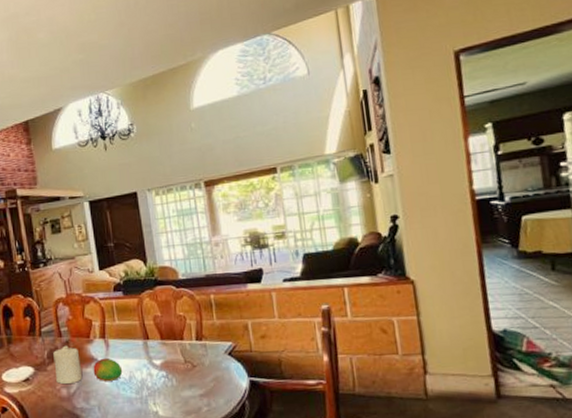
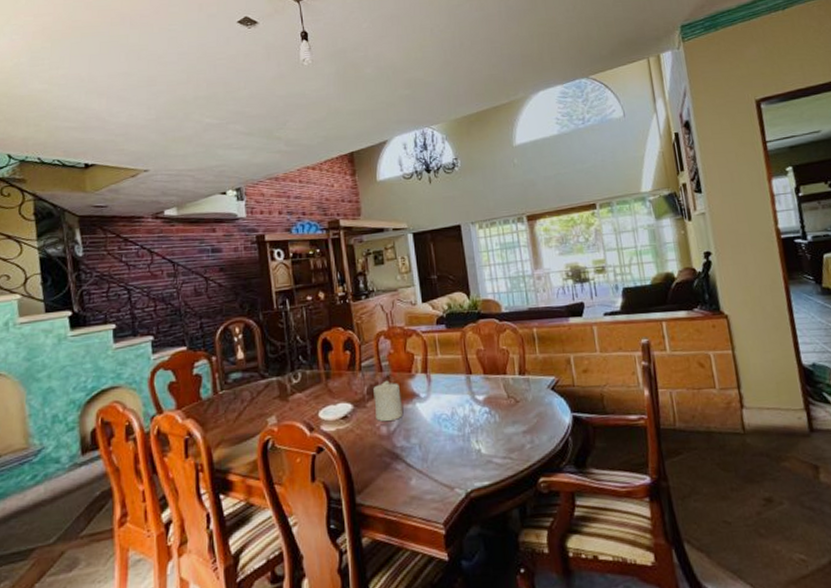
fruit: present [93,357,123,381] -> none [414,393,445,418]

